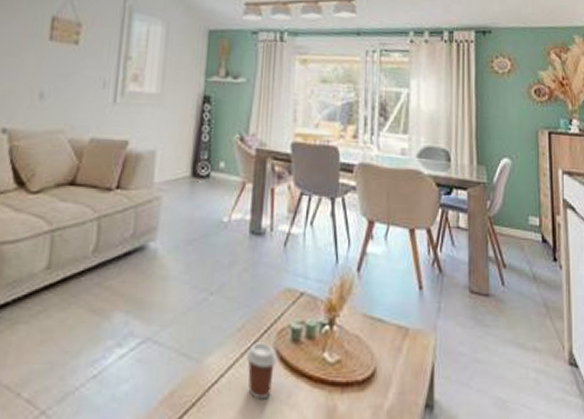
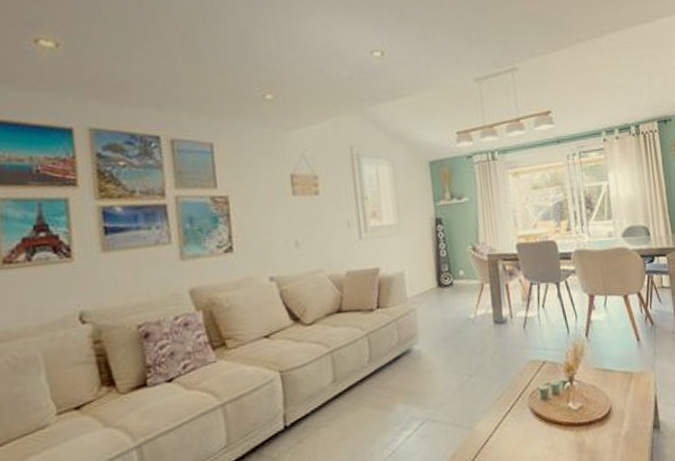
coffee cup: present [246,342,276,399] -> none [507,405,532,447]

